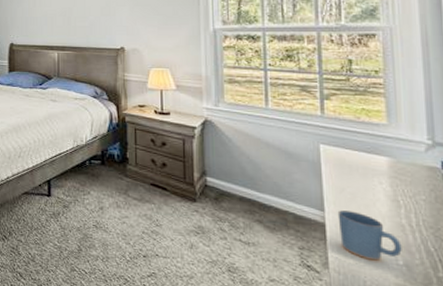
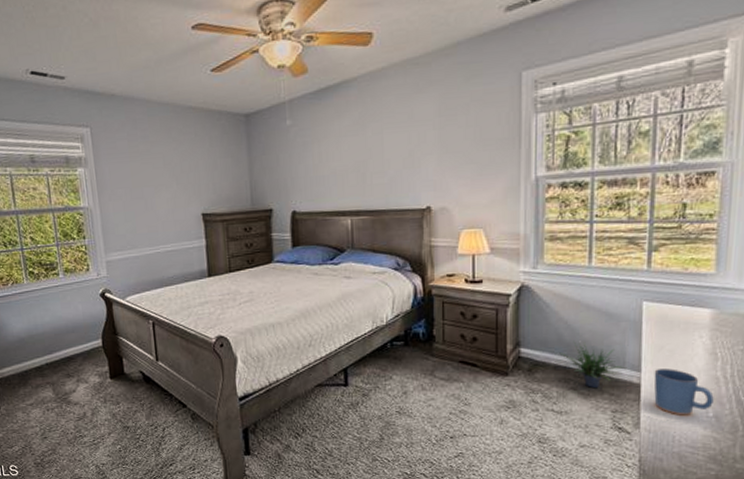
potted plant: none [243,175,309,224] -> present [559,341,626,389]

